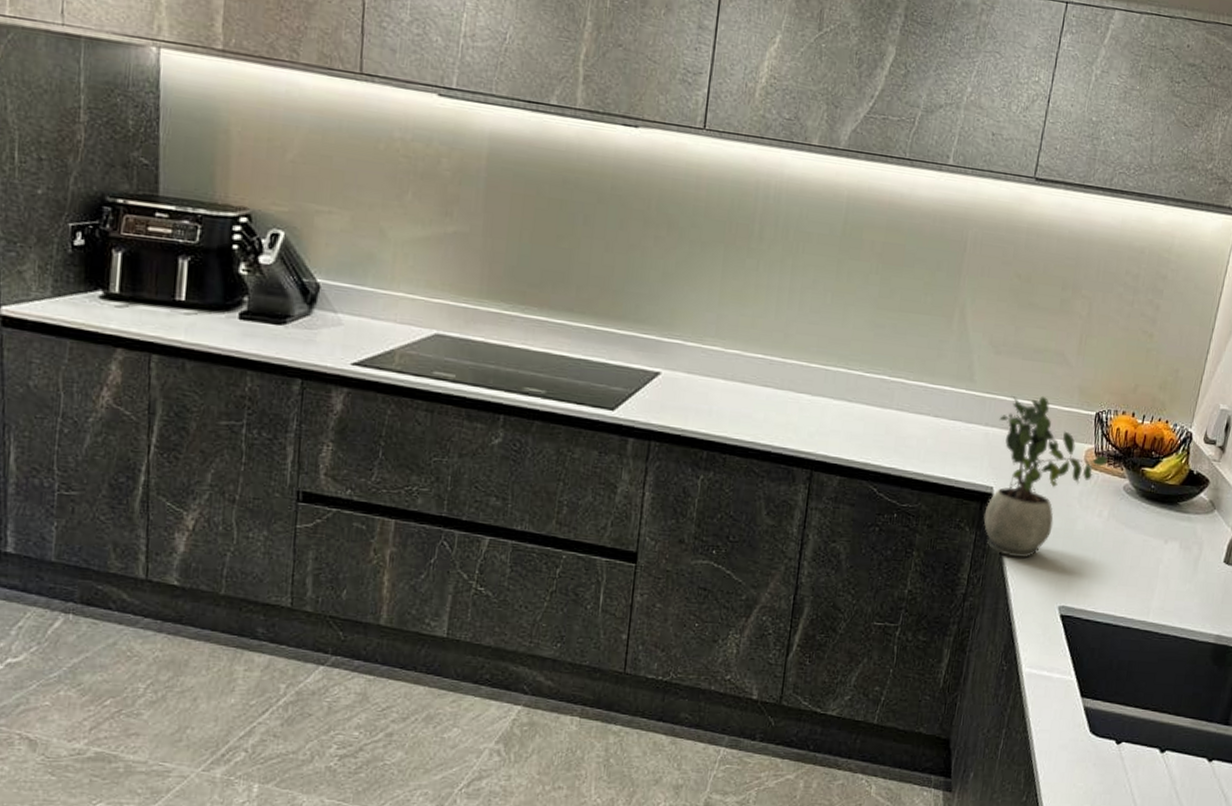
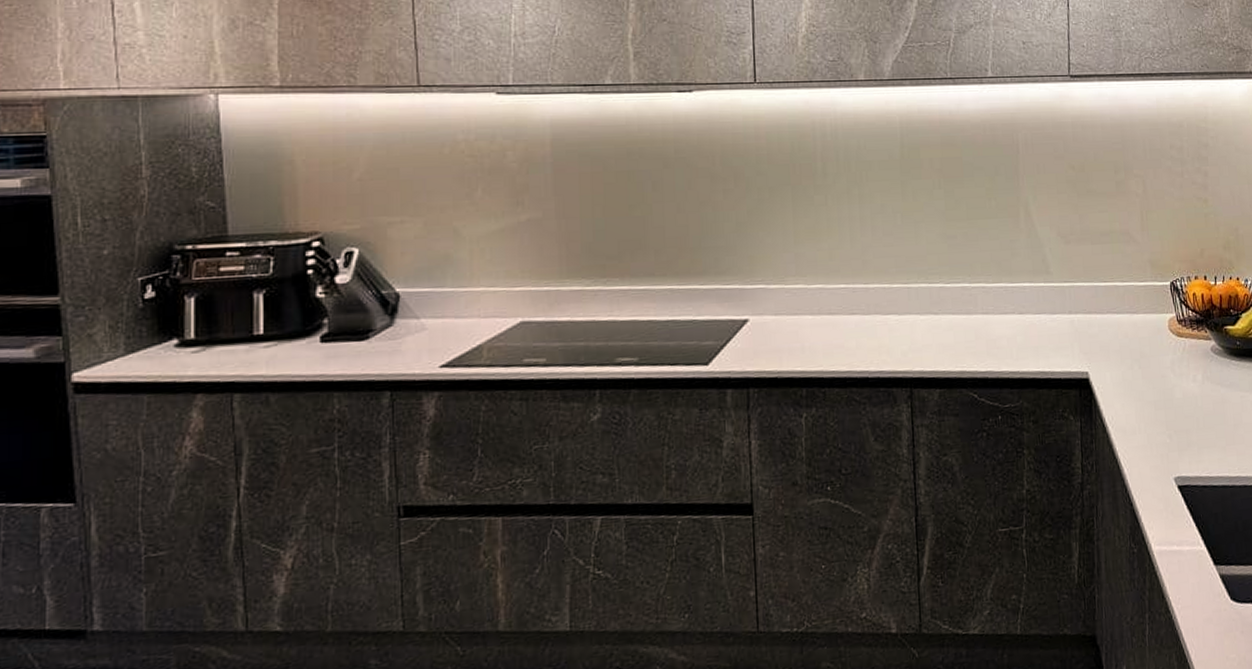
potted plant: present [983,395,1108,558] -> none [1081,275,1191,438]

